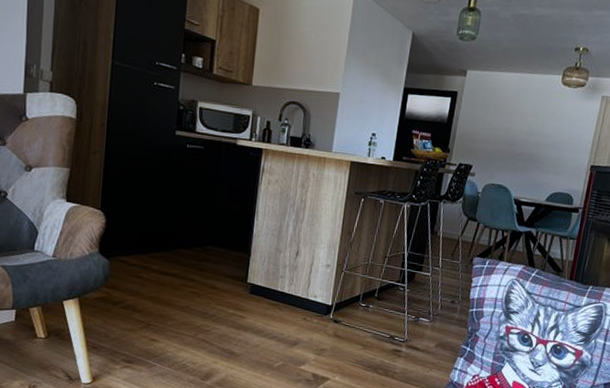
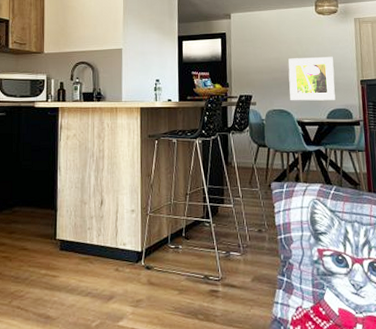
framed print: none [511,130,568,183] -> present [288,56,336,101]

